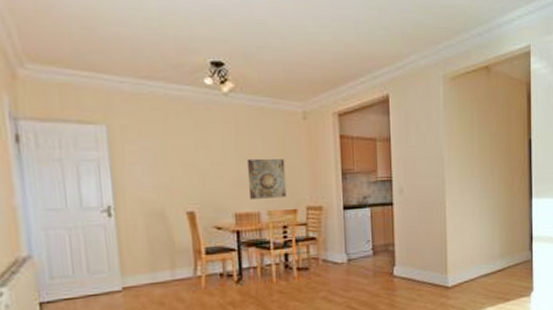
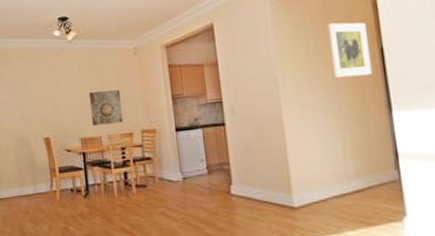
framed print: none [490,110,521,164] -> present [327,22,373,78]

